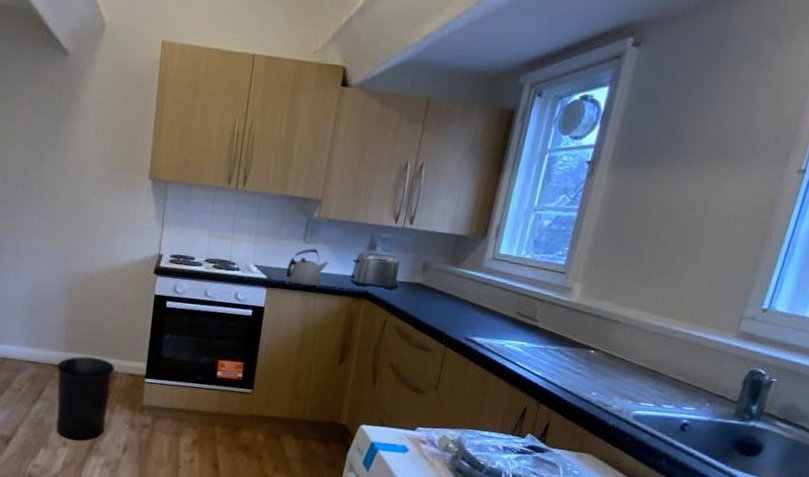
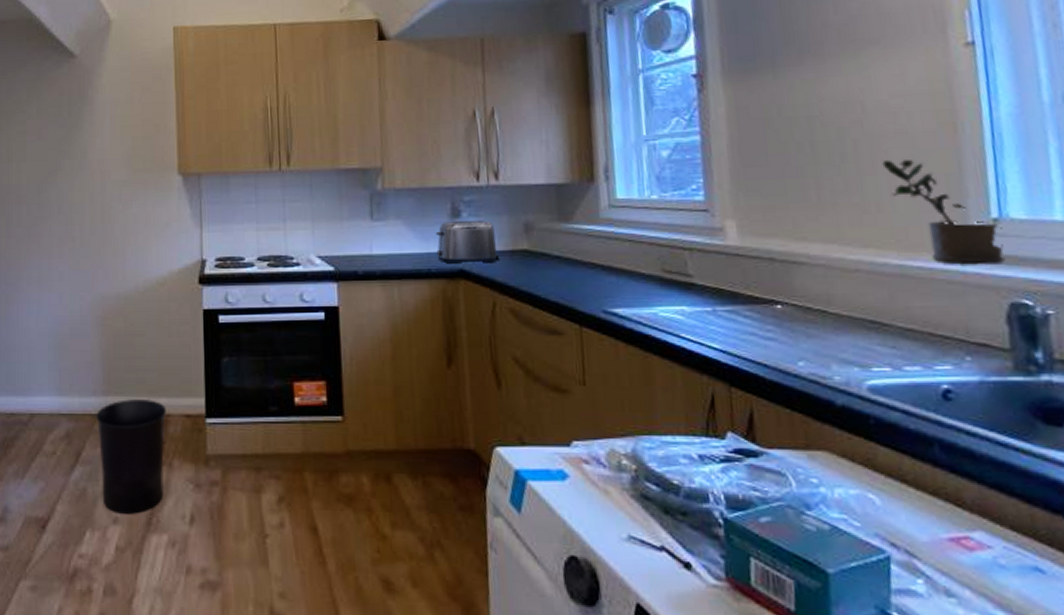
kettle: present [285,248,328,287] -> none [356,226,407,273]
potted plant: none [701,254,768,343] -> present [882,160,1006,266]

